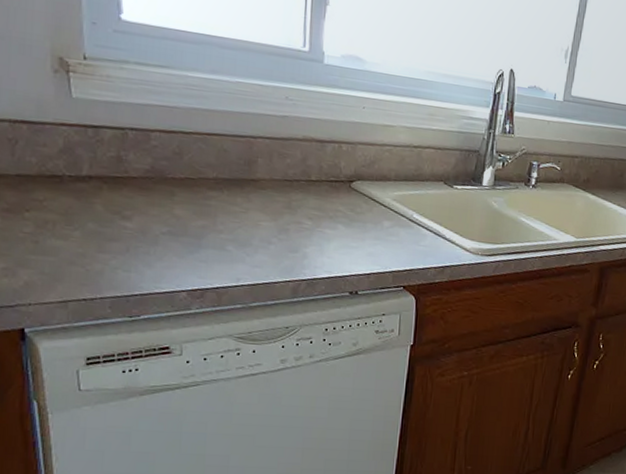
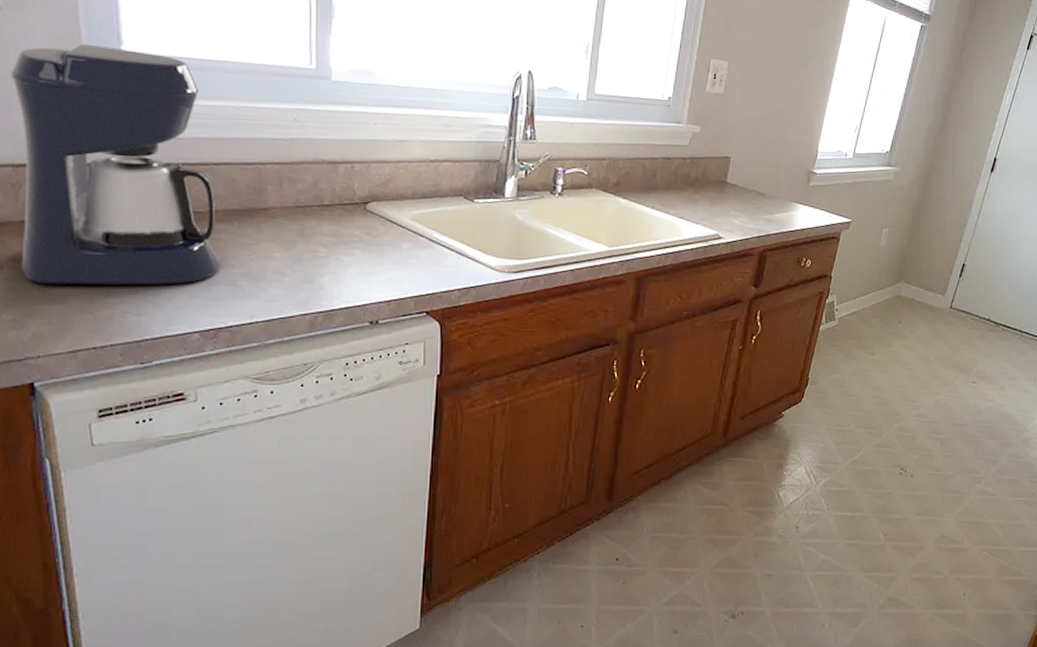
coffee maker: none [10,9,209,245] -> present [11,43,220,285]

